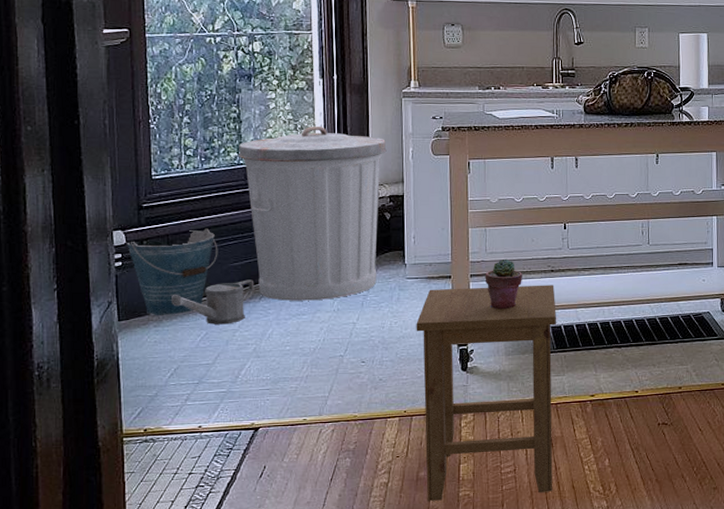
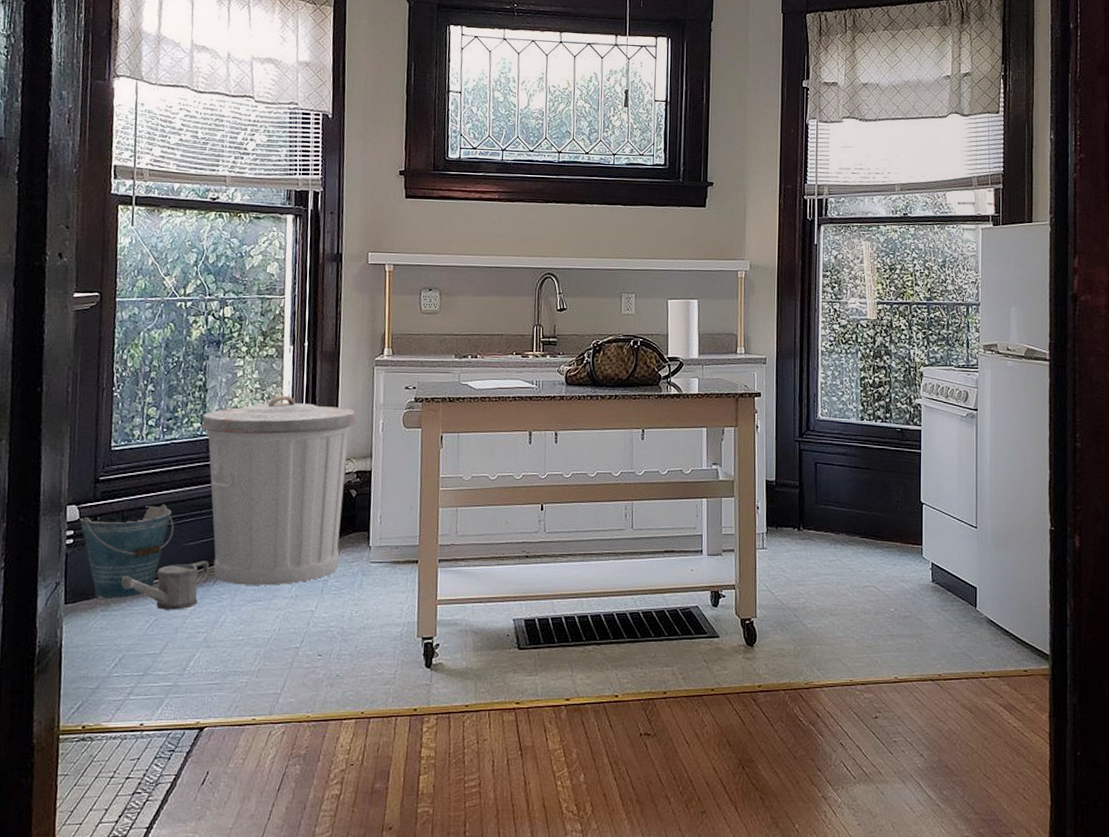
stool: present [416,285,557,501] -> none [378,572,531,818]
potted succulent: present [485,258,522,310] -> none [454,542,495,599]

